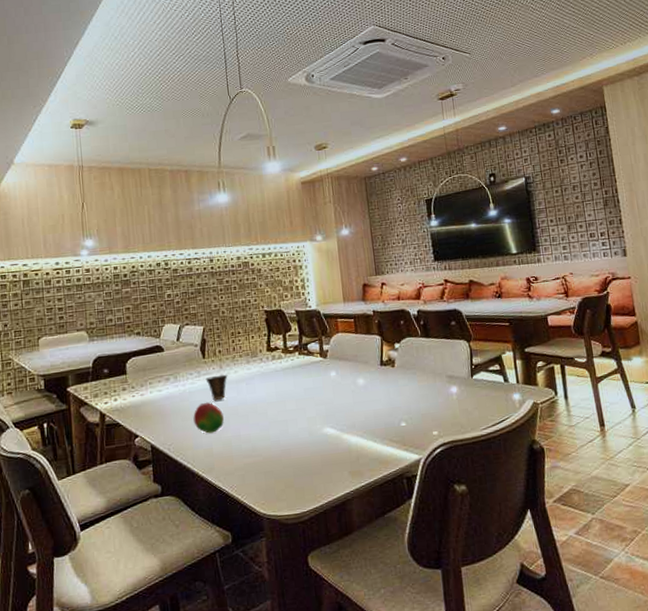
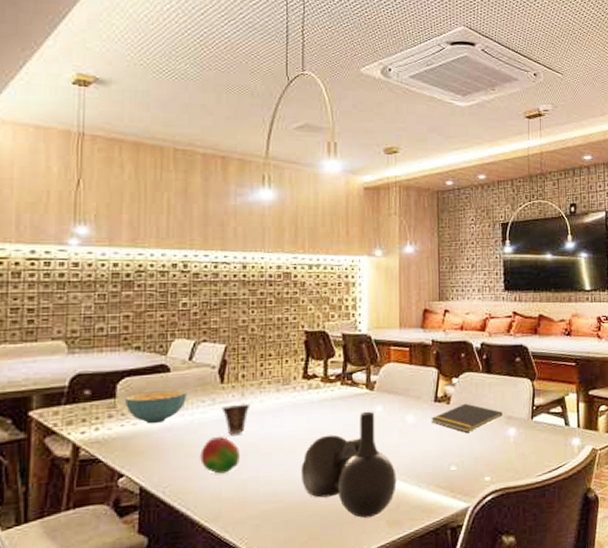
cereal bowl: none [134,365,178,395] -> present [126,390,186,424]
decorative vase: none [273,376,355,470] -> present [300,411,397,519]
notepad: none [379,365,444,392] -> present [431,403,503,433]

